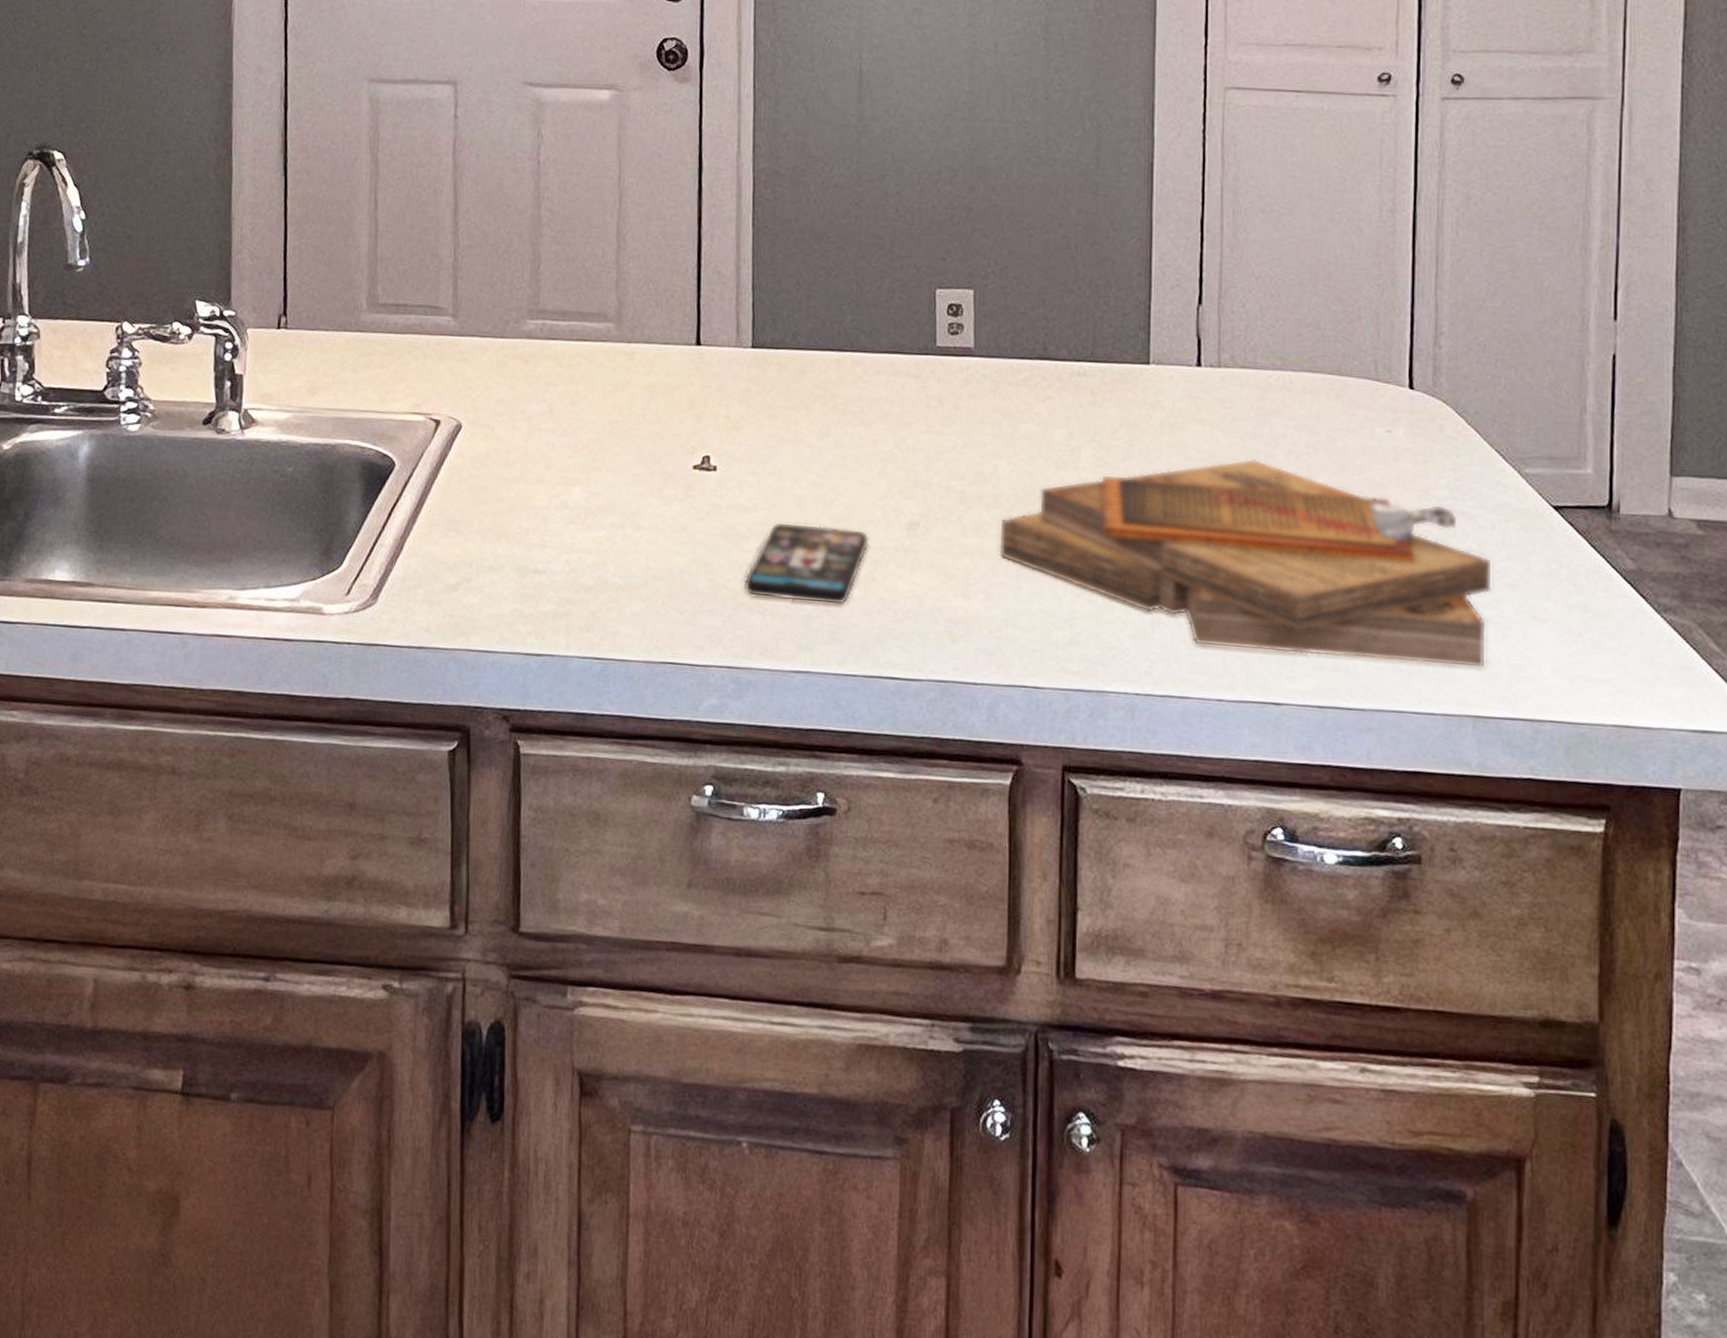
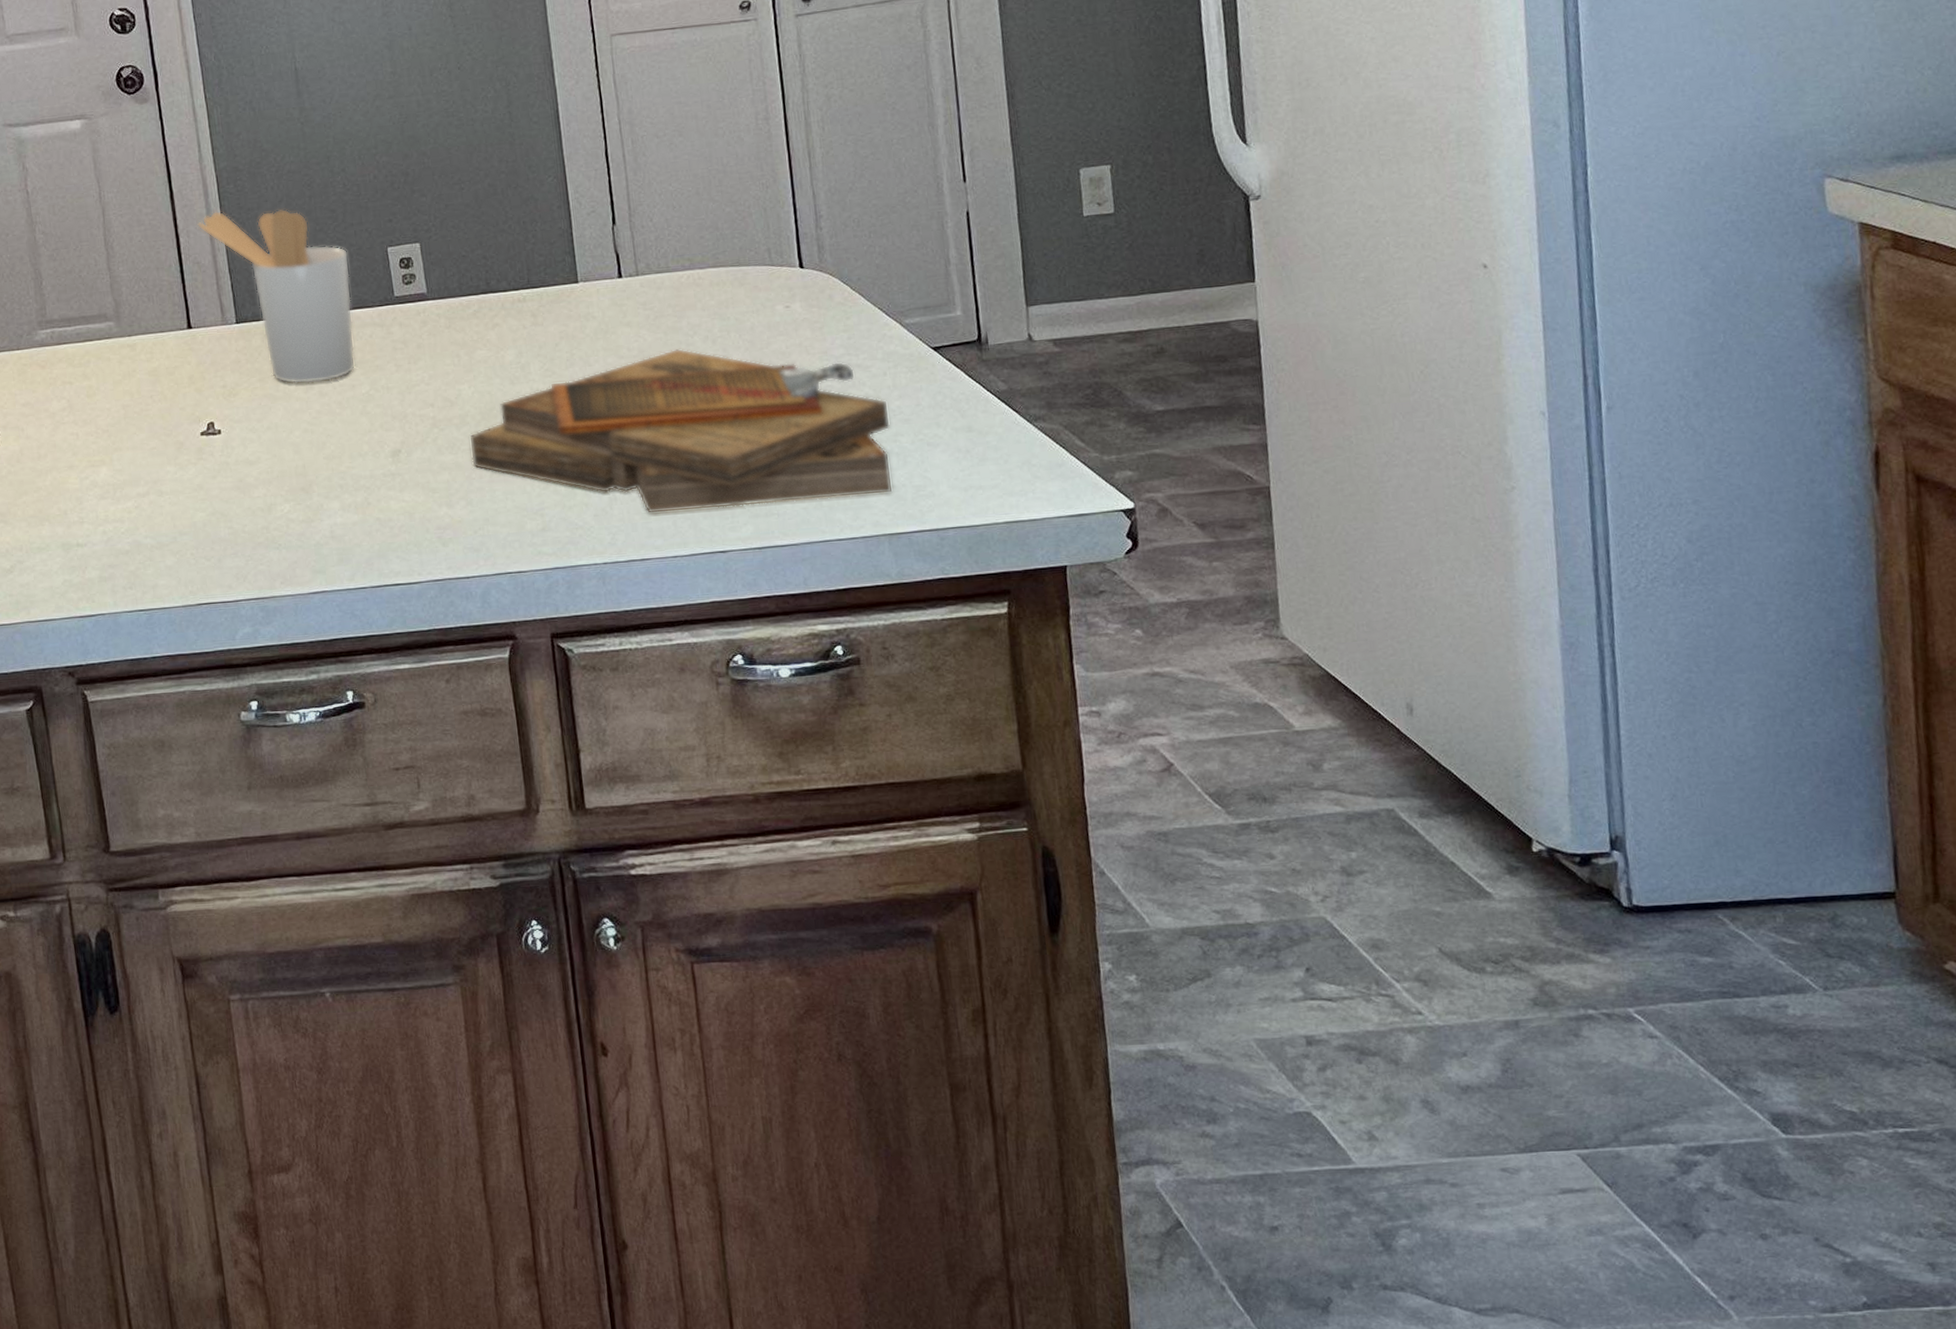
utensil holder: none [724,216,891,431] -> present [197,208,356,384]
smartphone: present [743,521,869,606] -> none [258,463,361,536]

